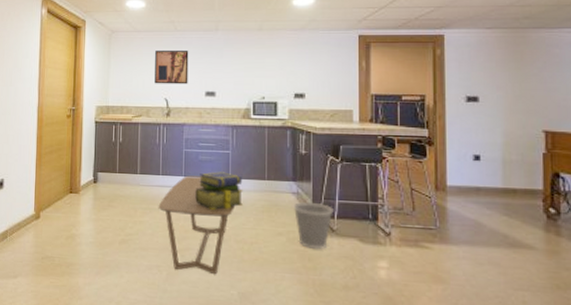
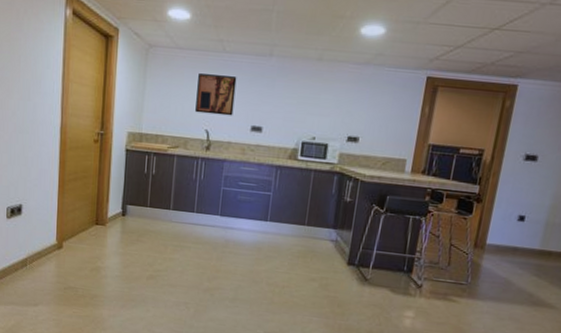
coffee table: present [158,175,234,275] -> none [190,215,270,315]
stack of books: present [195,172,244,211] -> none [229,213,282,253]
wastebasket: present [293,201,334,250] -> none [329,250,370,297]

